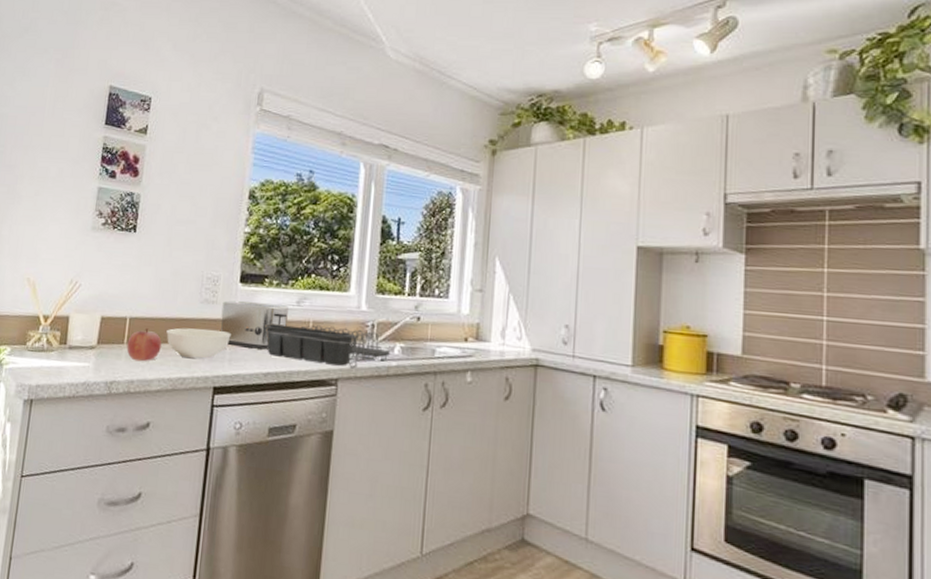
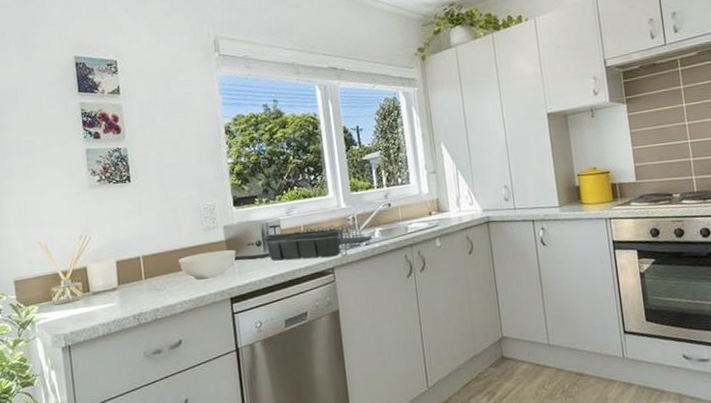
fruit: present [126,328,162,362] -> none [145,262,177,292]

